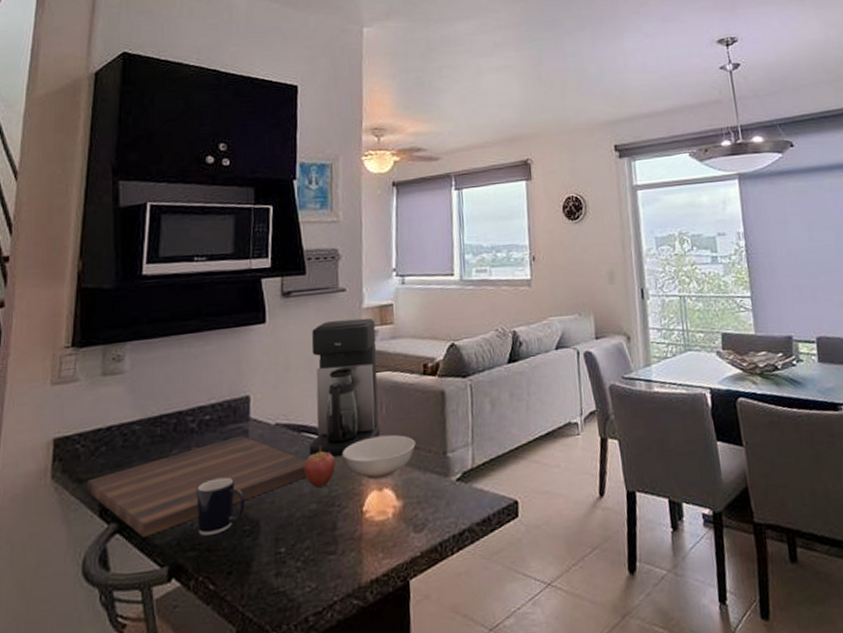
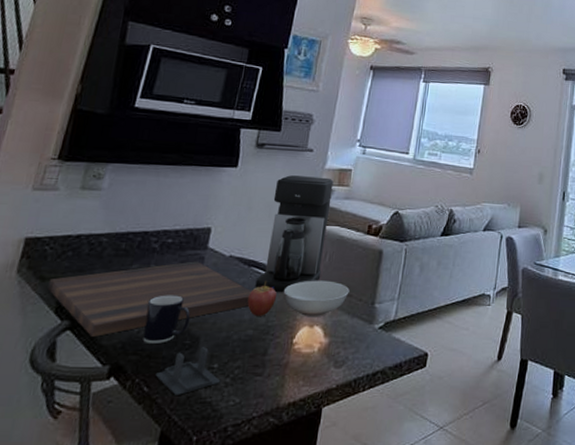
napkin holder: none [219,529,291,589] -> present [155,346,221,395]

